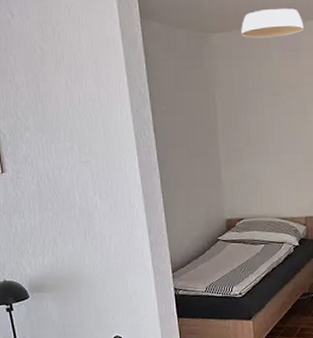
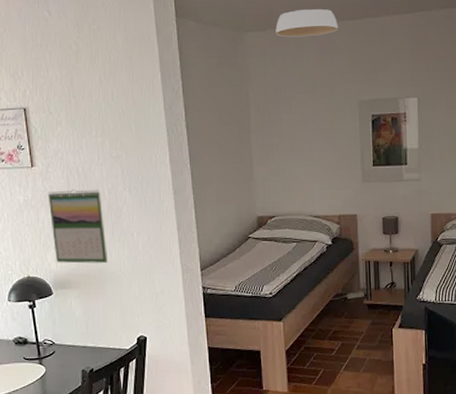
calendar: none [19,194,82,268] -> present [48,188,109,264]

